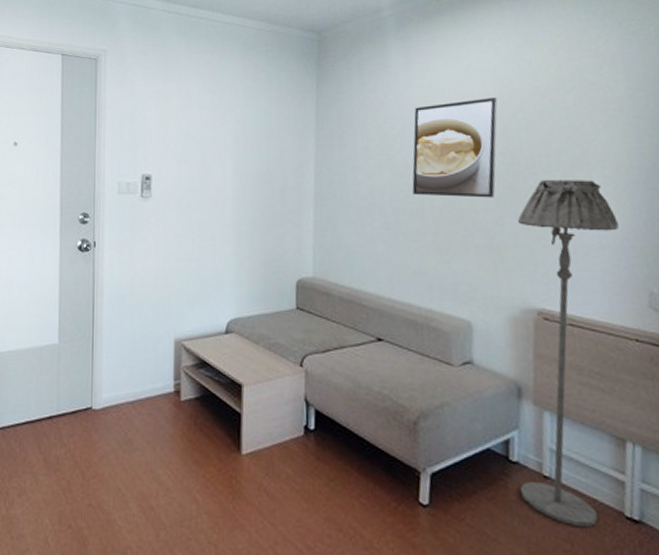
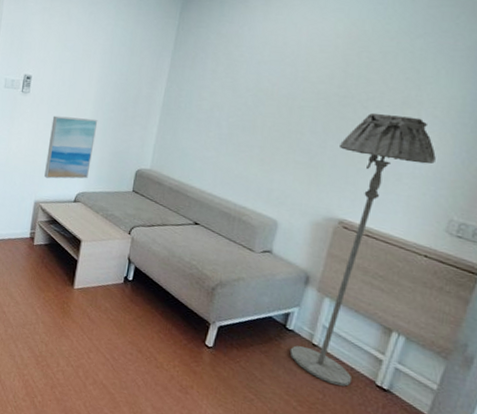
wall art: none [183,221,241,306] -> present [44,115,98,179]
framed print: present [412,97,498,198] -> none [248,36,345,124]

